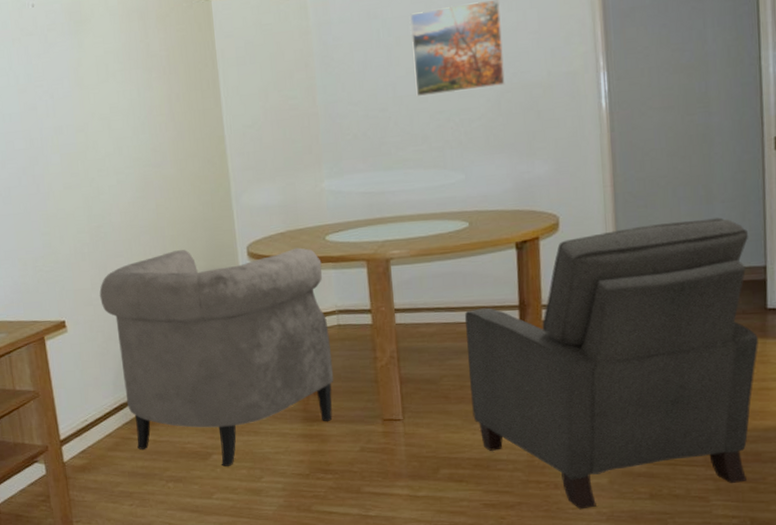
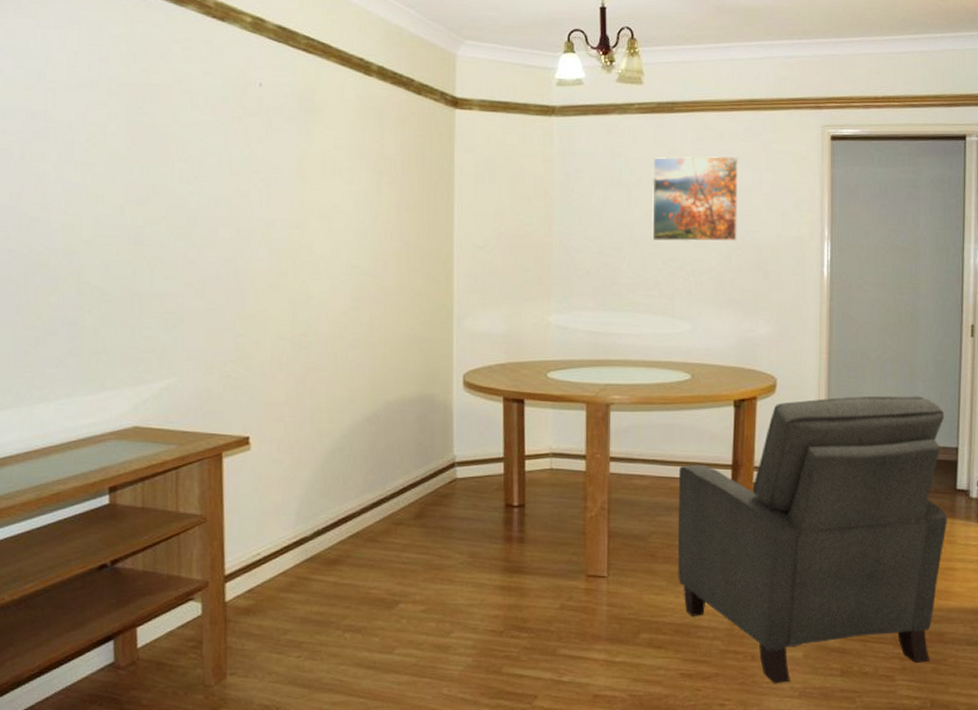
chair: present [99,247,334,467] -> none [293,371,541,619]

